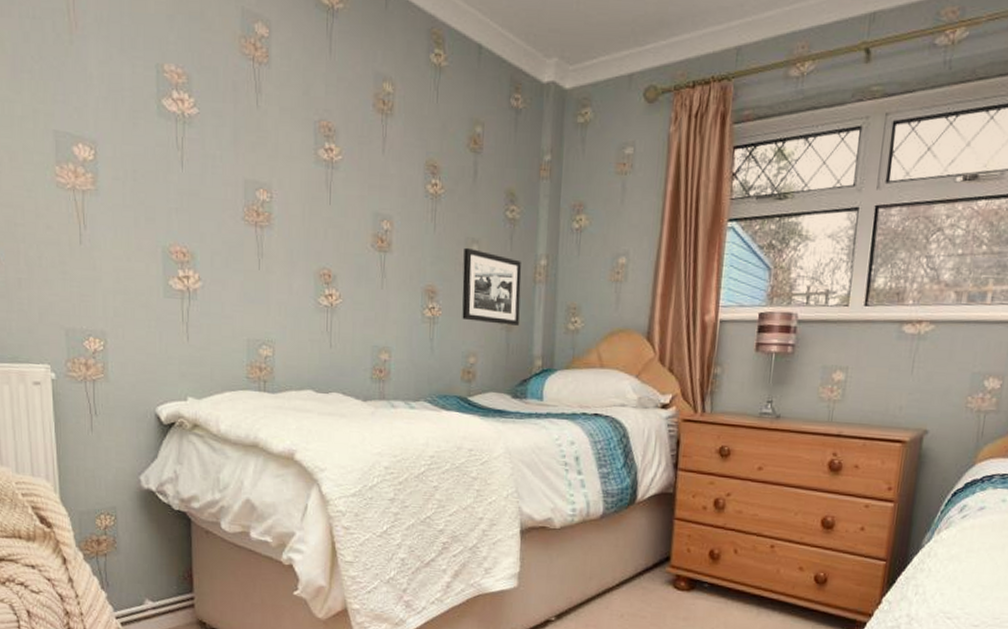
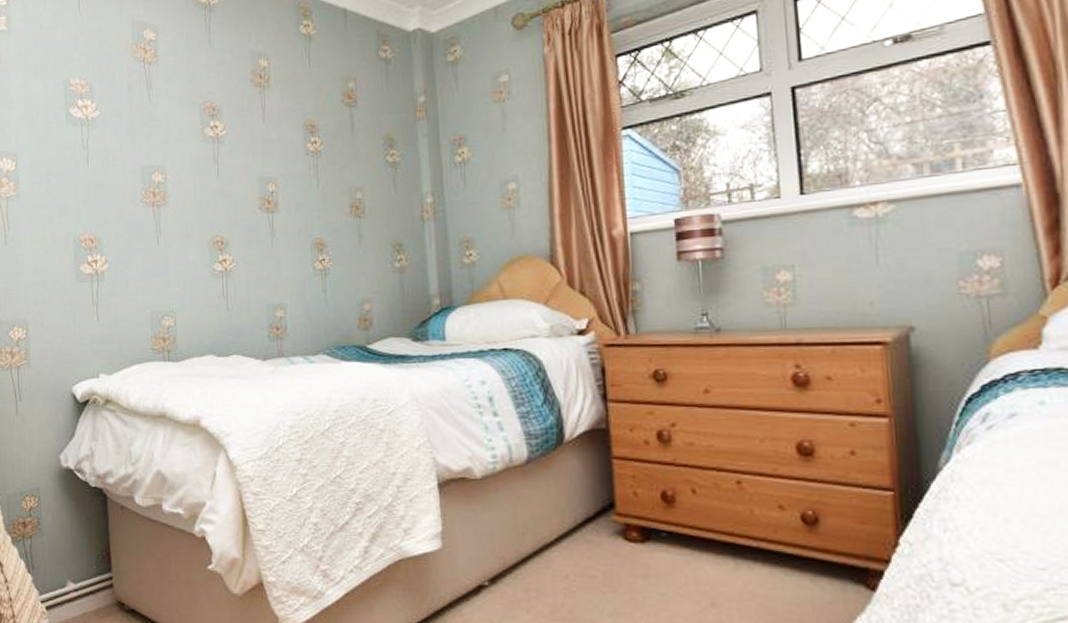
picture frame: present [462,247,522,326] -> none [348,196,411,268]

